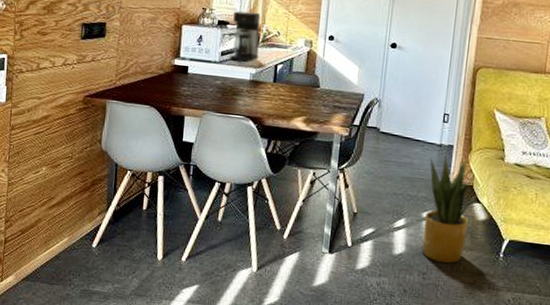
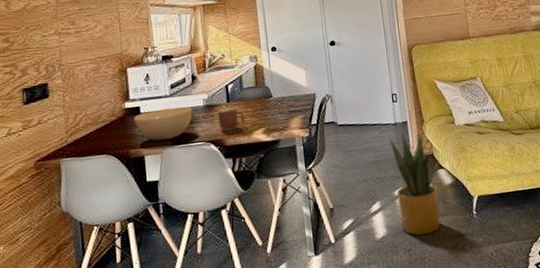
bowl: none [180,73,238,105] -> present [134,106,193,141]
coffee maker: present [230,11,261,62] -> none [176,40,209,91]
mug: none [260,86,288,112] -> present [216,106,244,132]

